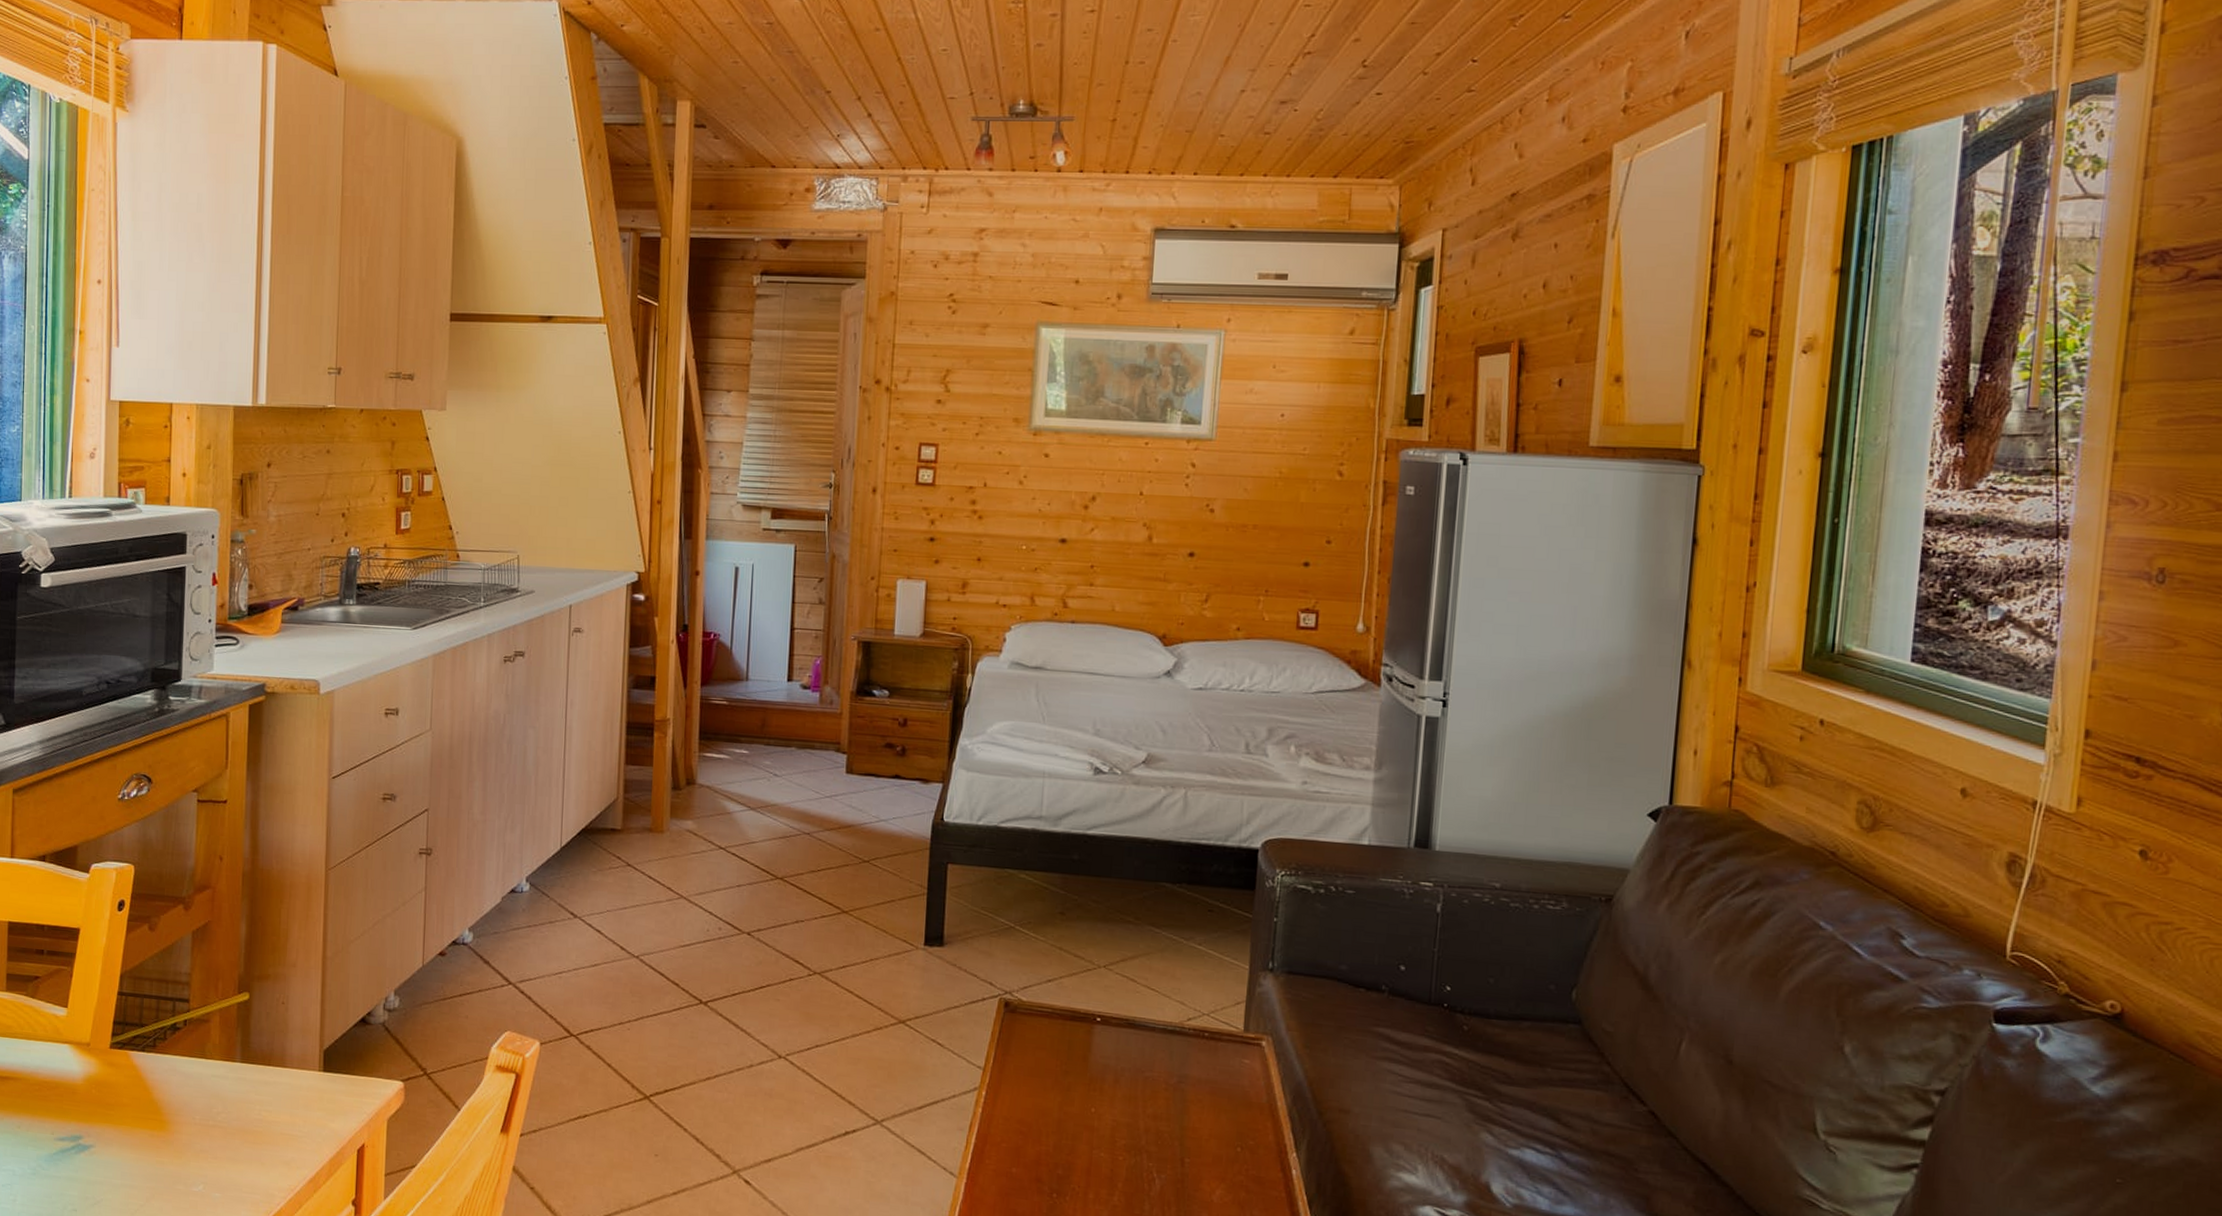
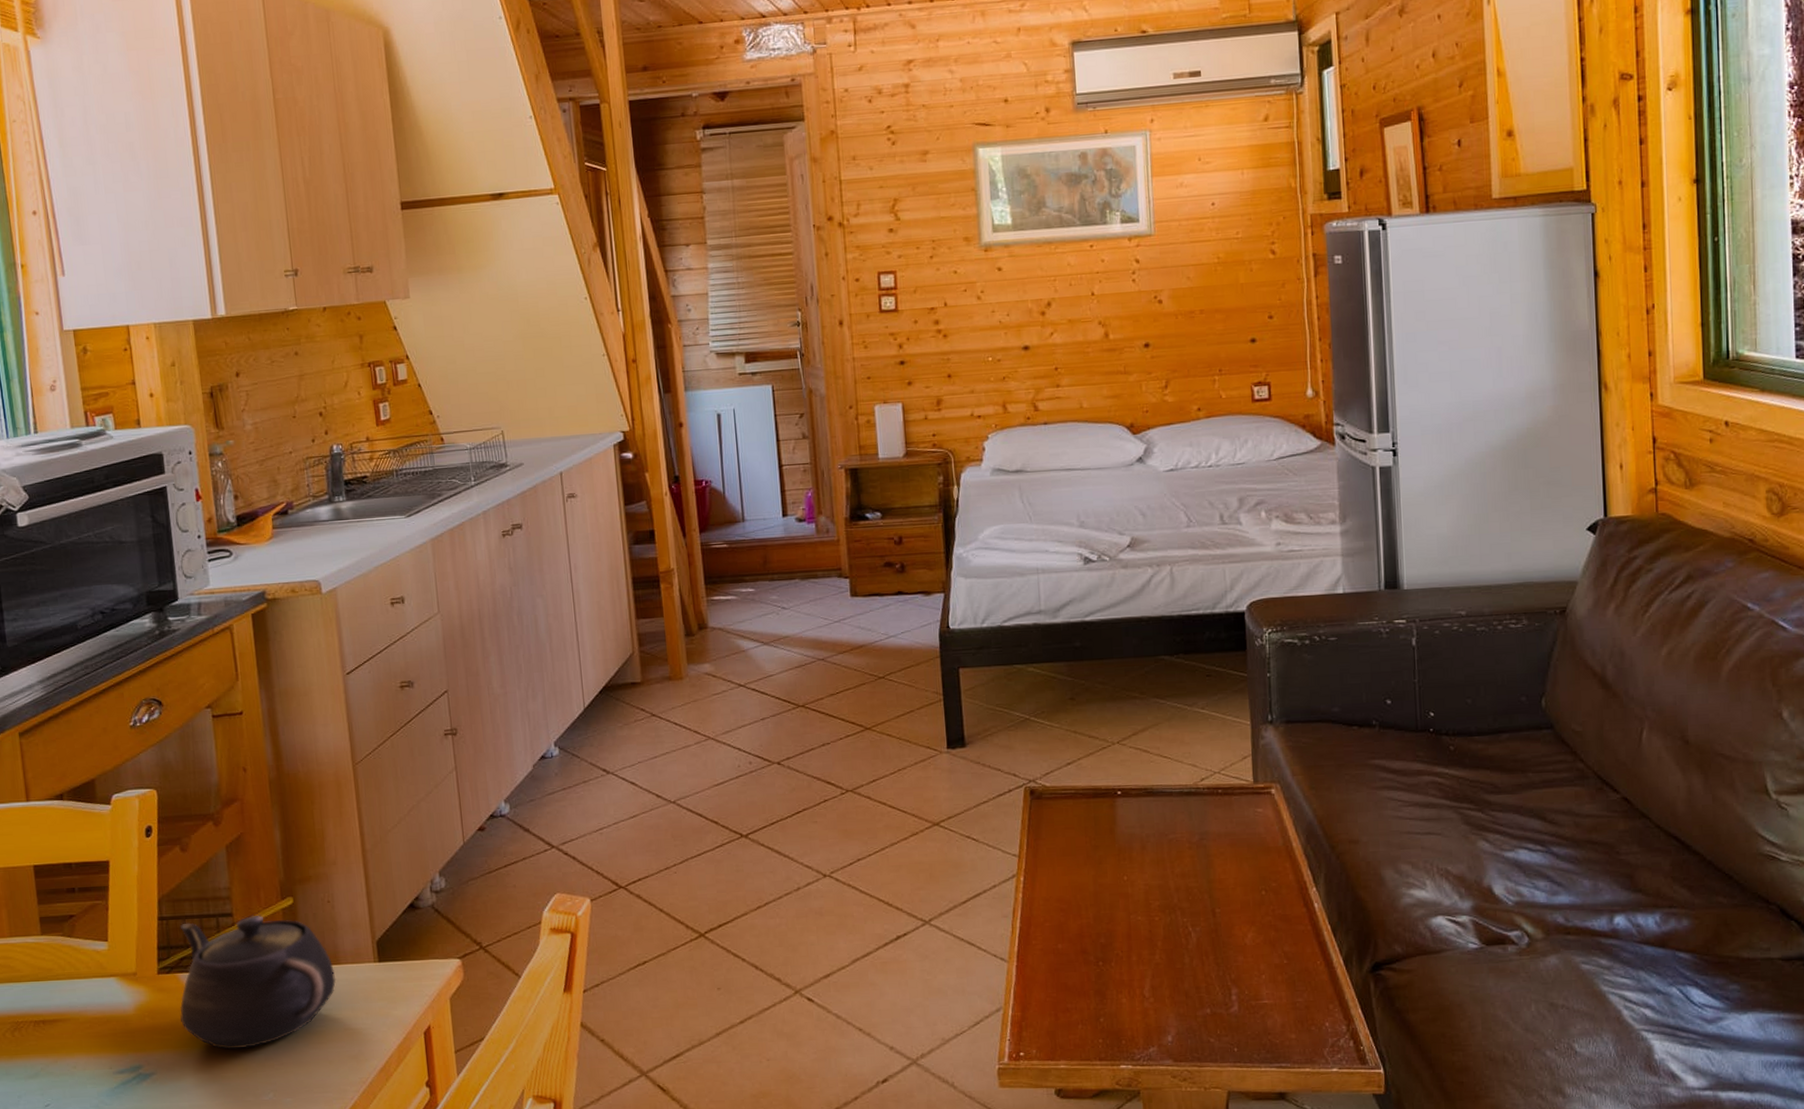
teapot: none [125,1002,280,1137] -> present [179,914,336,1050]

